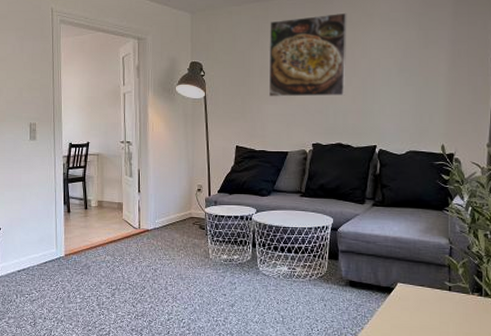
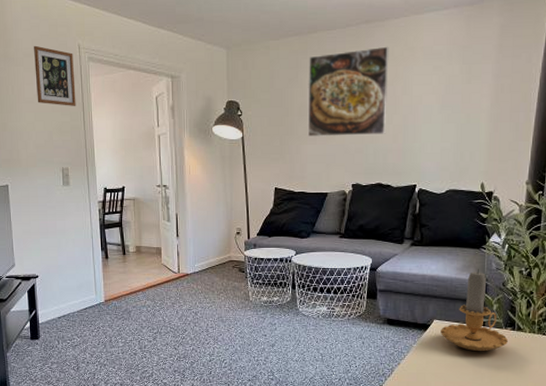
picture frame: none [9,8,47,65] -> present [34,45,76,106]
candle: none [405,231,476,318] -> present [441,269,509,352]

